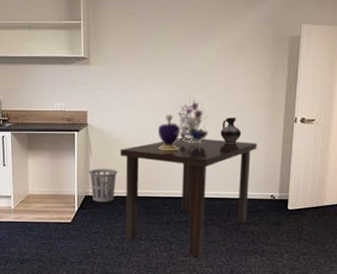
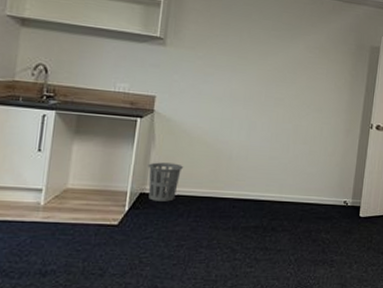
dining table: present [120,137,257,257] -> none [183,134,334,268]
decorative container: present [157,114,180,151] -> none [232,108,258,149]
bouquet: present [173,98,209,144] -> none [252,94,289,142]
ceramic jug: present [220,117,242,144] -> none [298,118,320,146]

